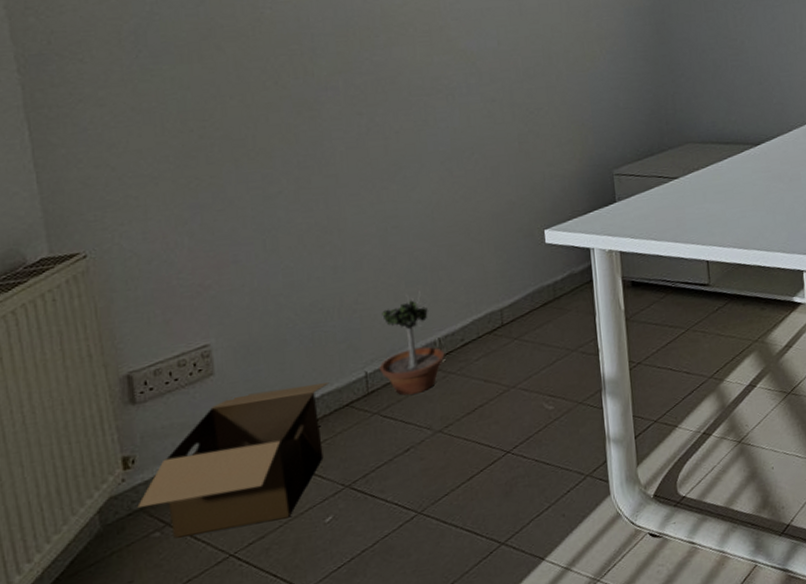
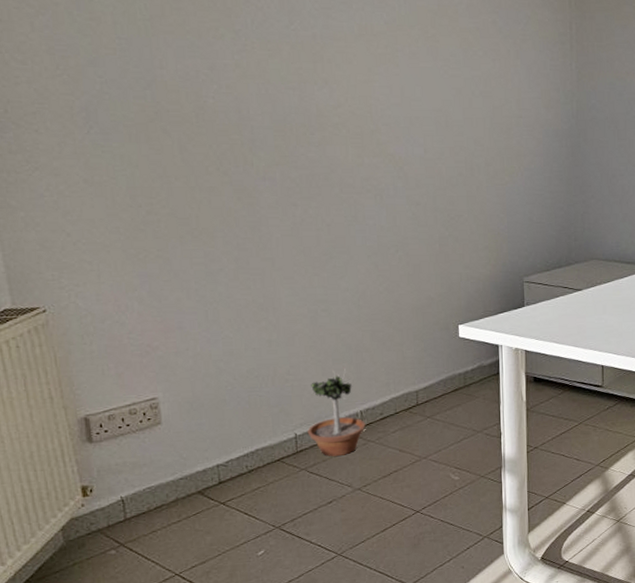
cardboard box: present [137,382,330,539] -> none [95,439,264,557]

